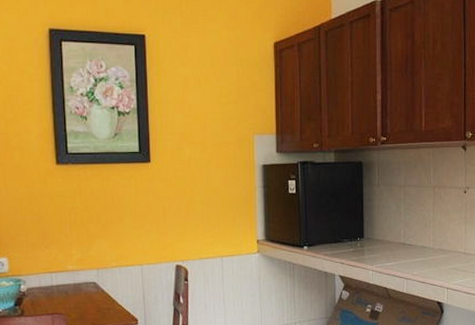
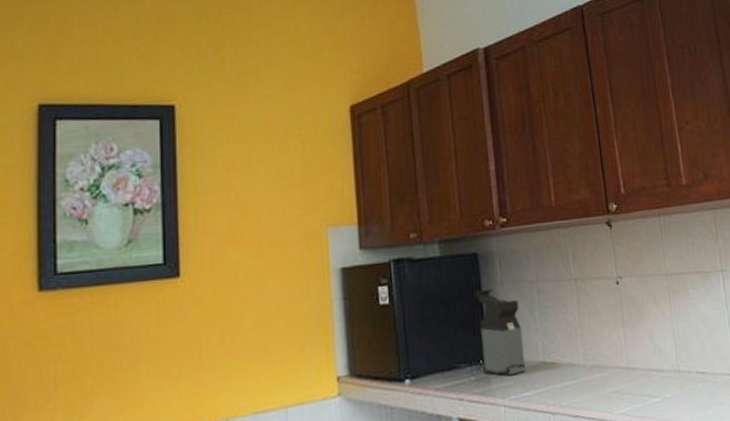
coffee maker: none [357,189,390,250] -> present [474,289,526,376]

